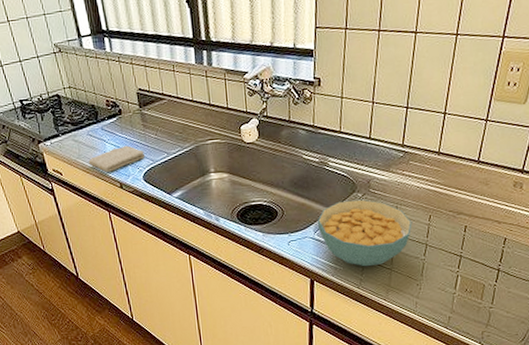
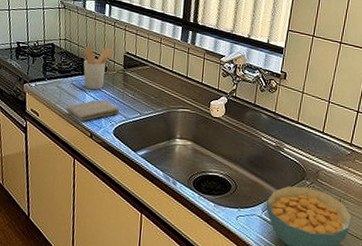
utensil holder: none [92,87,125,138] -> present [83,46,114,90]

